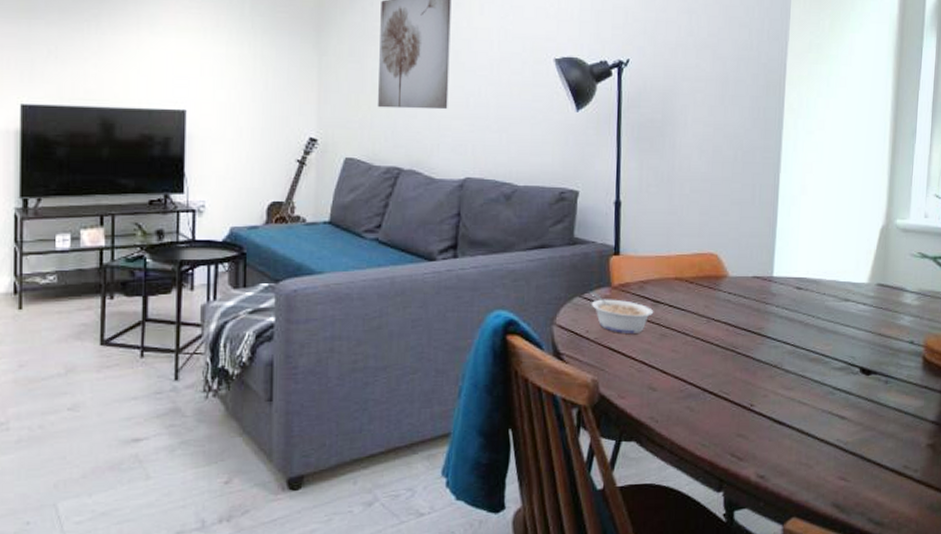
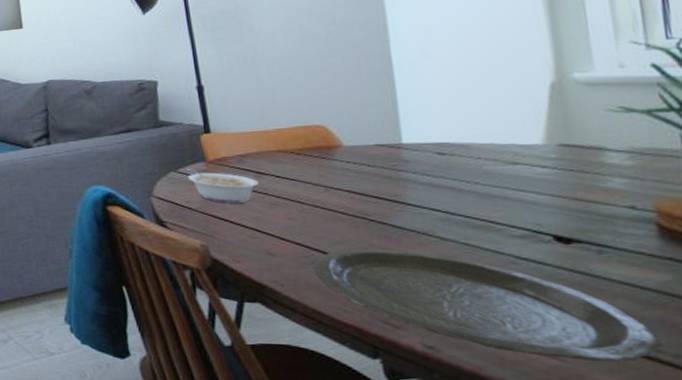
plate: none [685,381,909,480] -> present [313,249,662,362]

